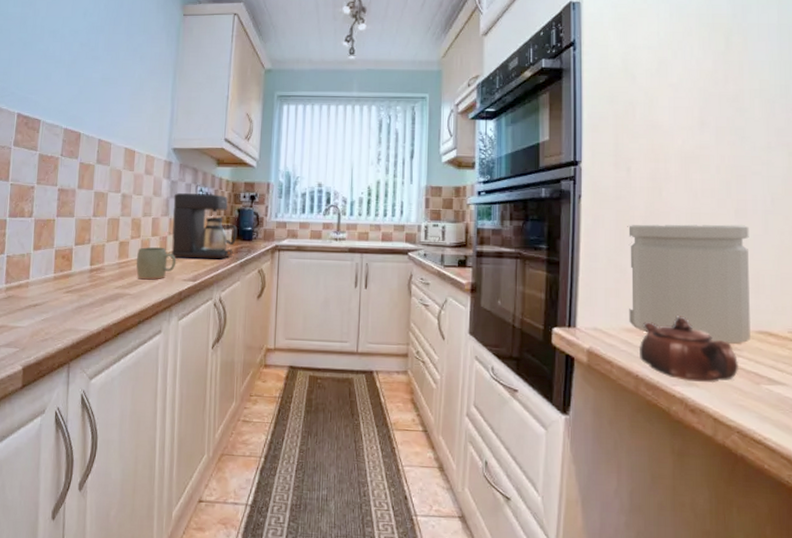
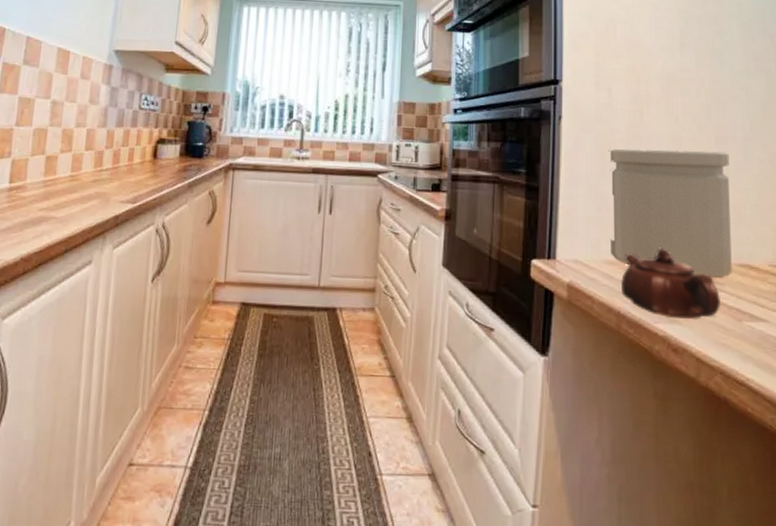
mug: present [136,247,177,280] -> none [65,163,114,201]
coffee maker: present [171,193,238,260] -> none [108,101,187,179]

